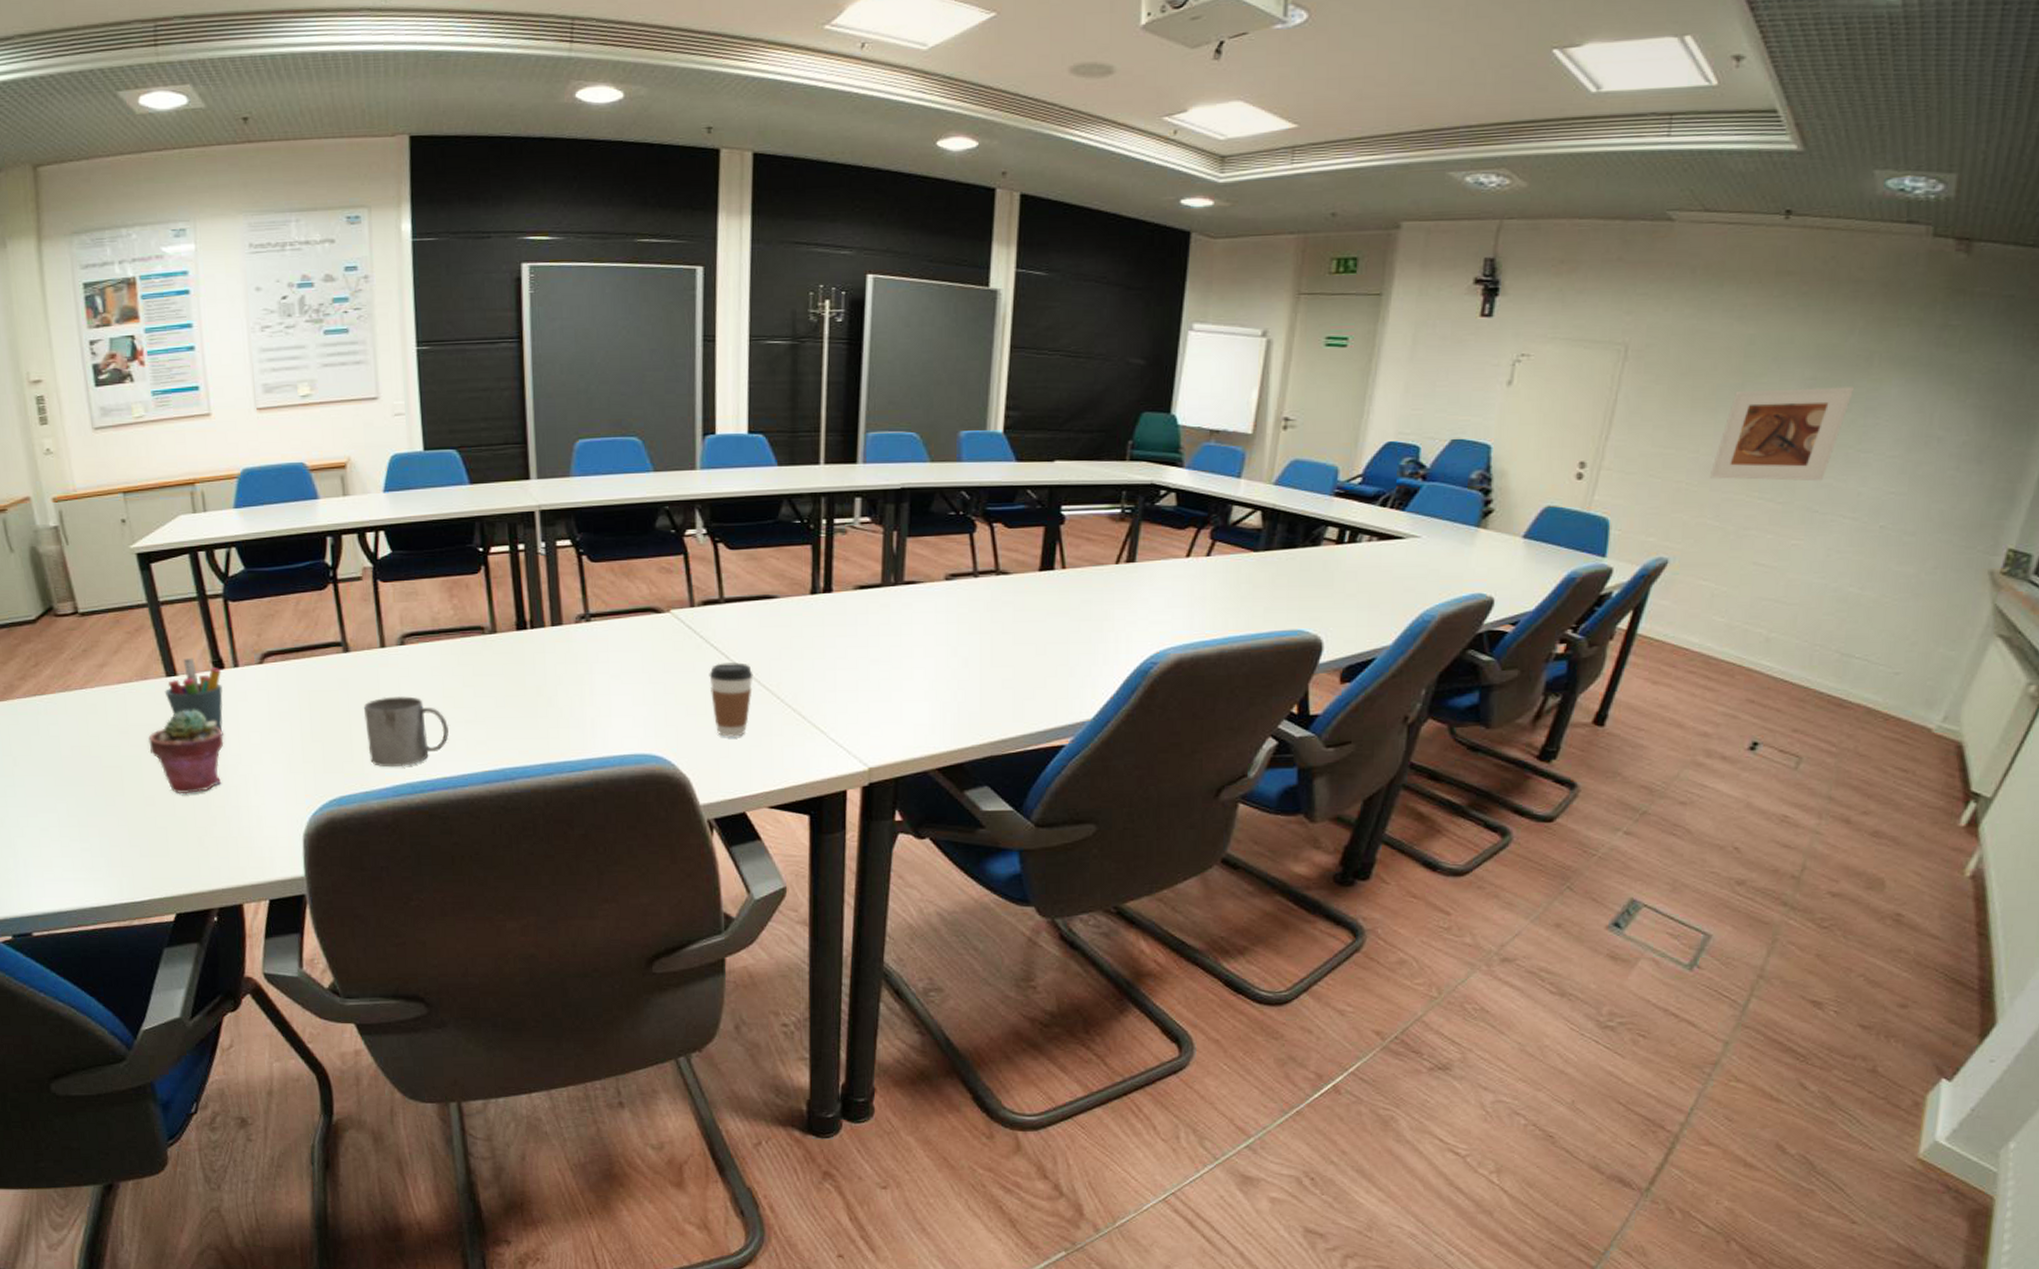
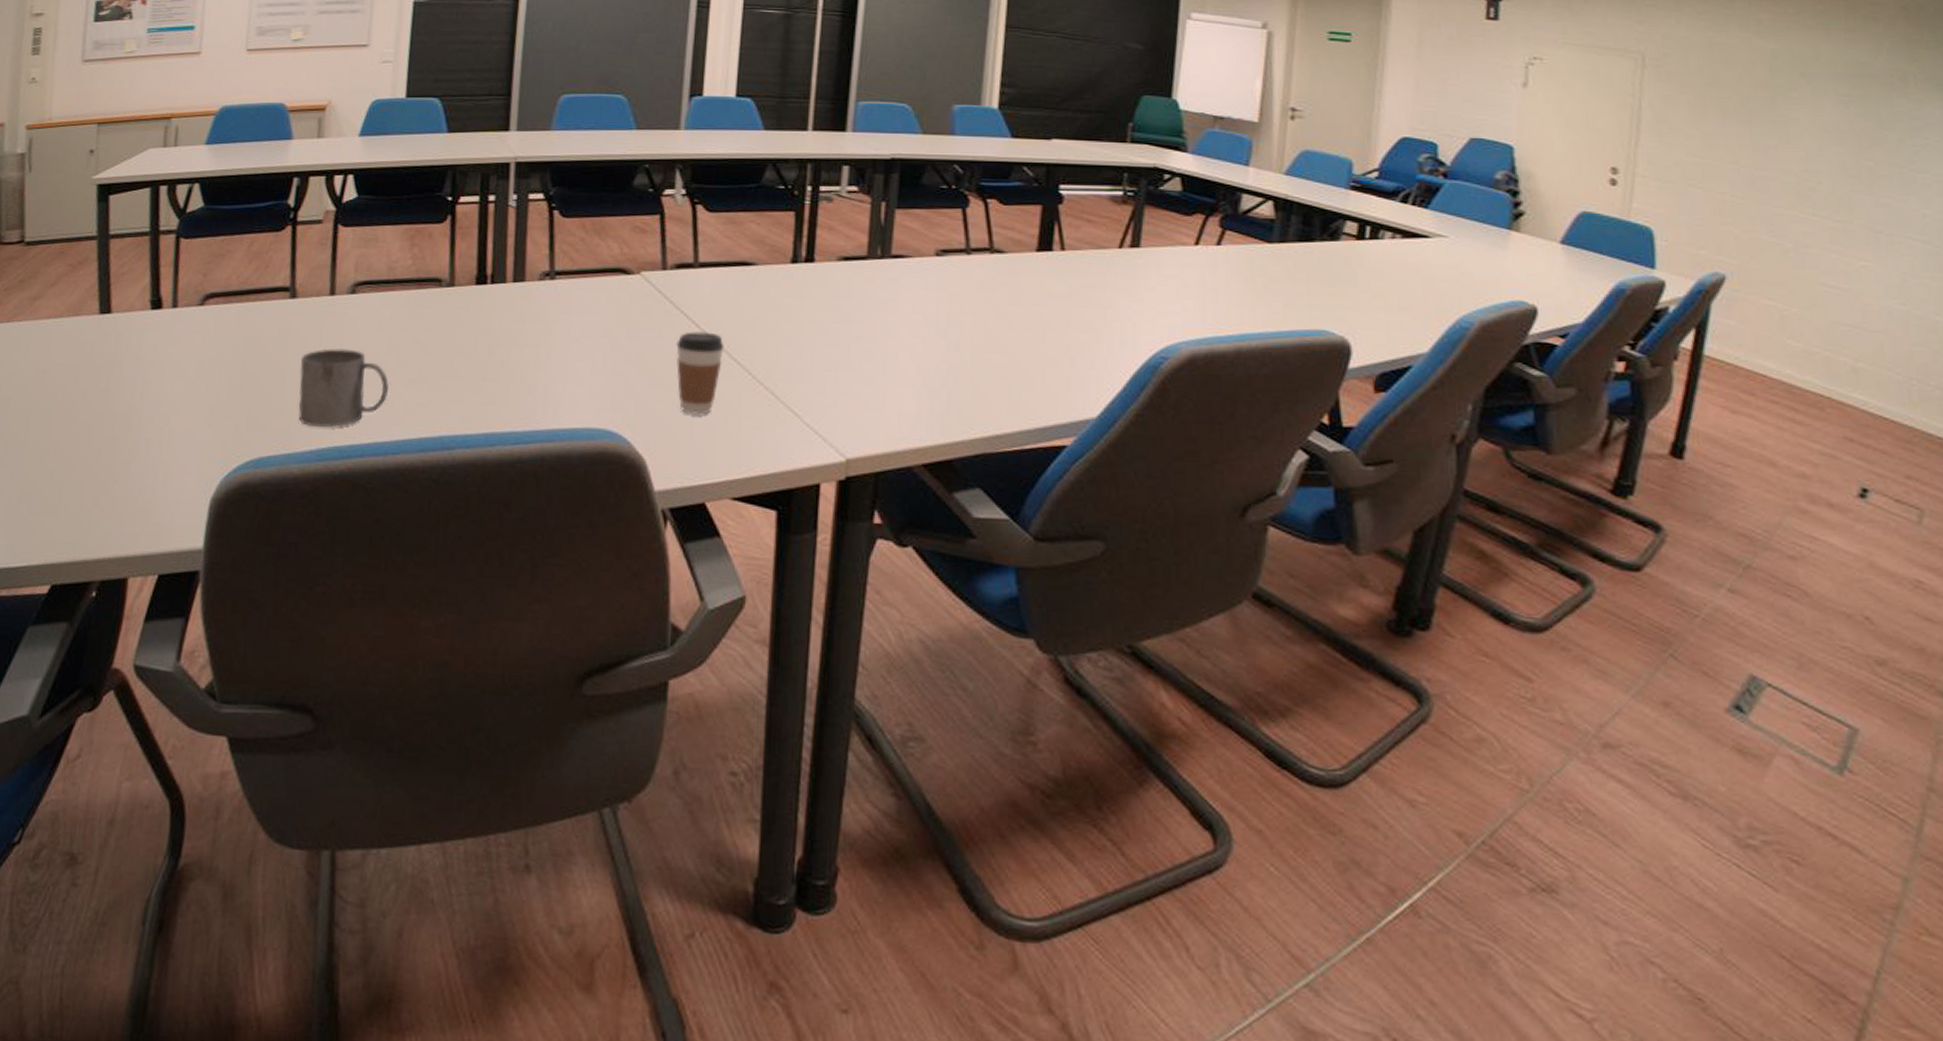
potted succulent: present [148,709,224,795] -> none [65,350,147,445]
pen holder: present [164,657,224,731] -> none [94,295,158,376]
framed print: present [1710,387,1854,482] -> none [1755,104,1894,201]

